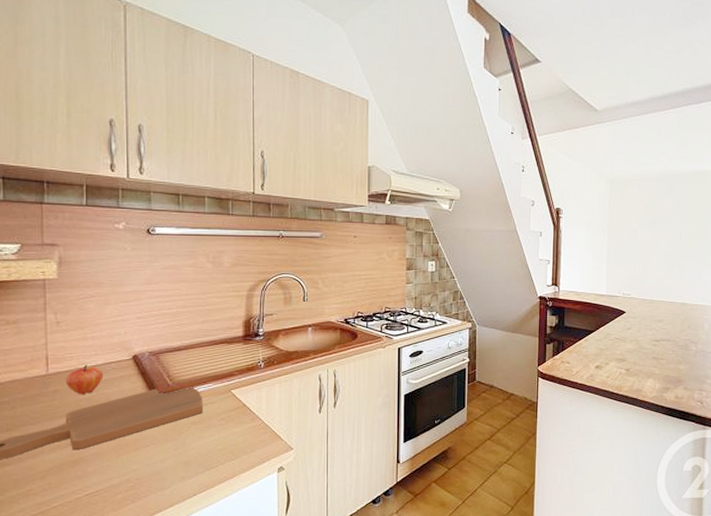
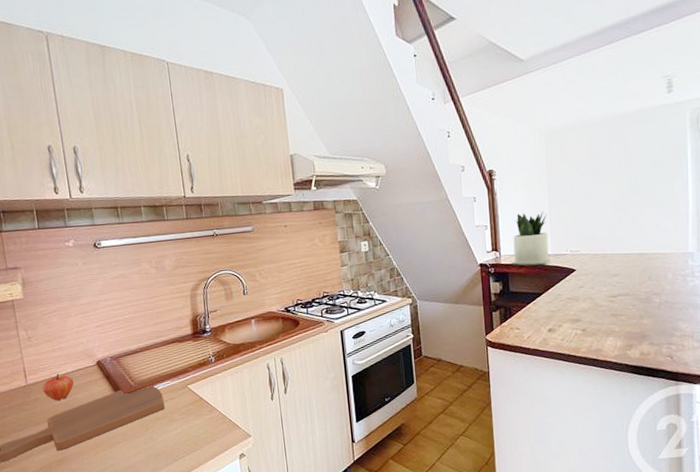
planter: none [568,252,606,305] -> present [511,210,553,267]

